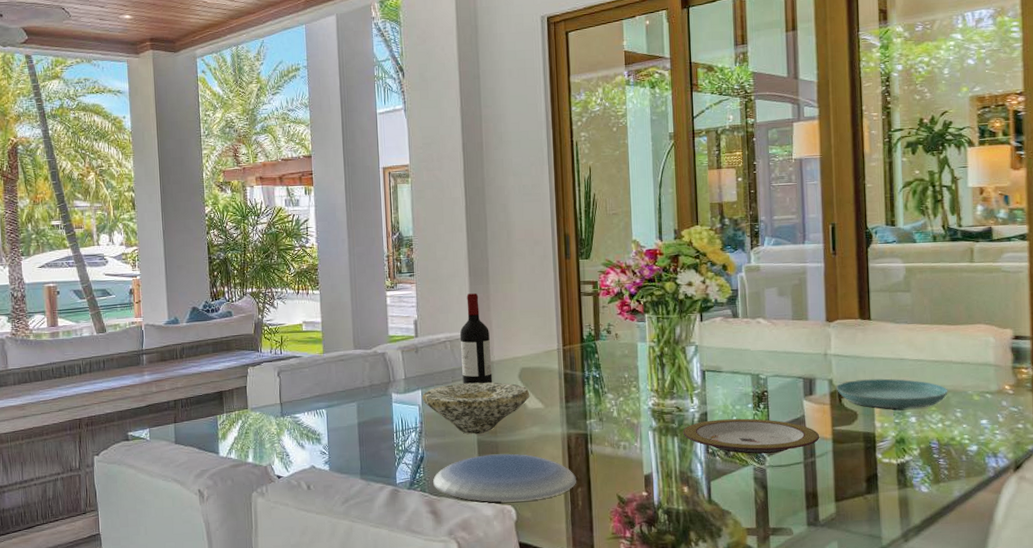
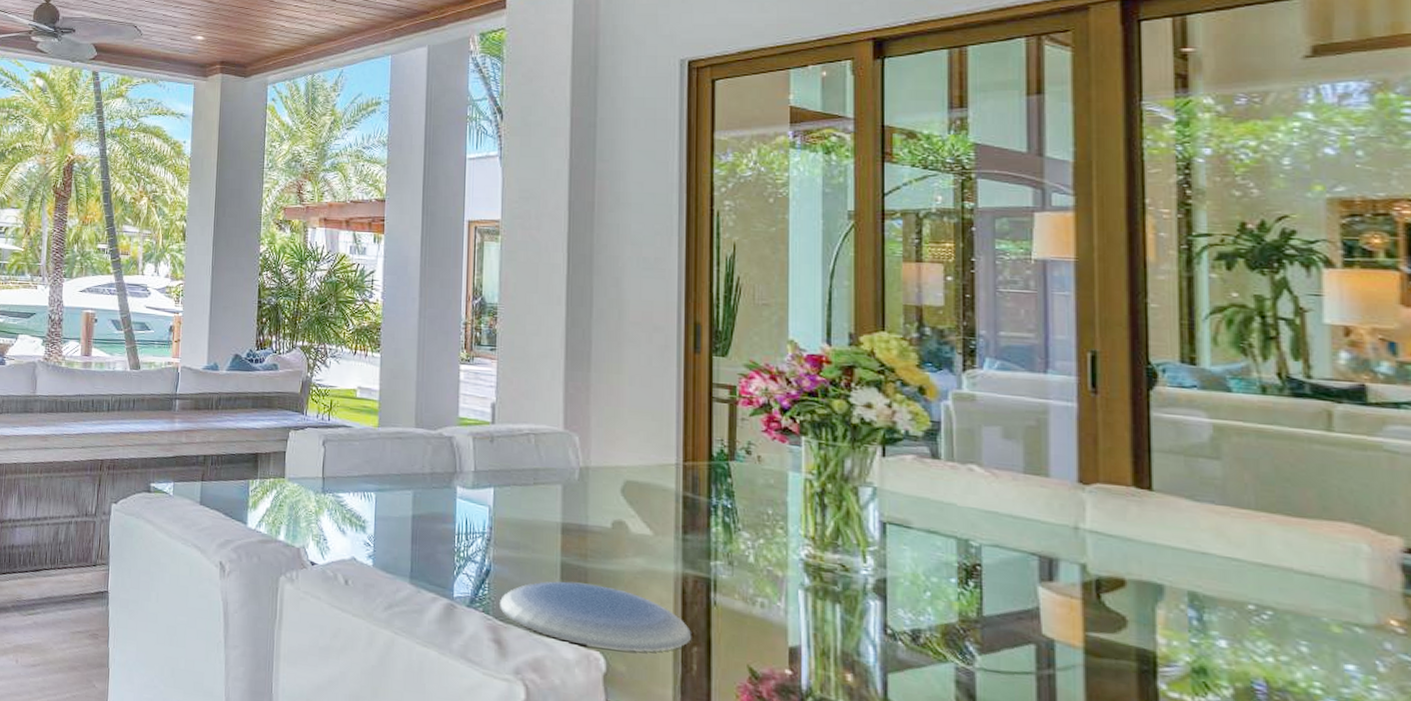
bowl: present [422,382,530,434] -> none [494,487,635,555]
wine bottle: present [459,293,493,384] -> none [547,380,587,494]
plate: present [683,418,820,454] -> none [849,590,1064,653]
saucer: present [837,378,948,410] -> none [1093,571,1285,630]

